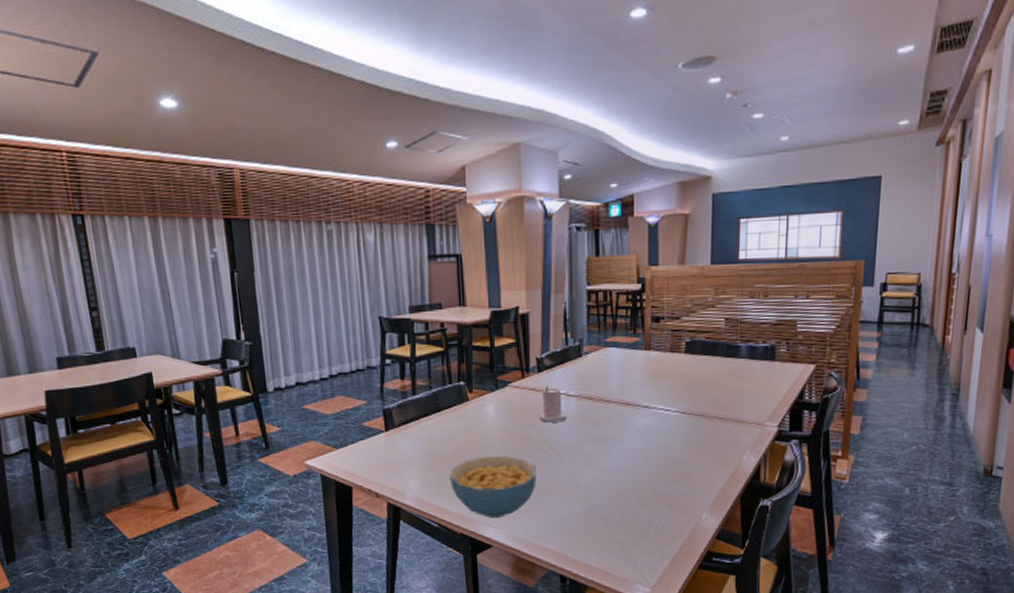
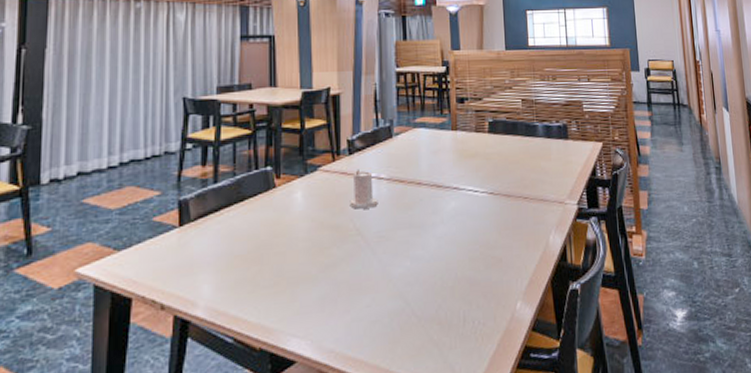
cereal bowl: present [450,456,537,518] -> none [251,249,347,326]

